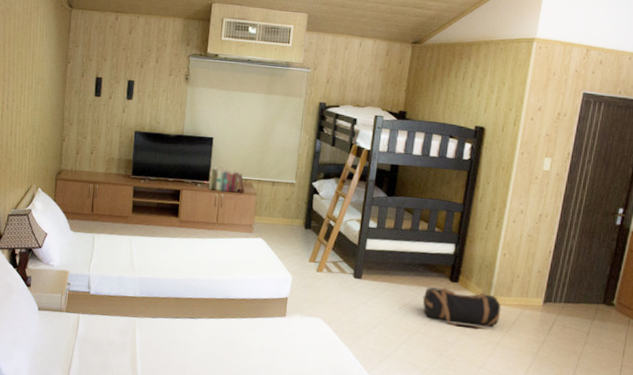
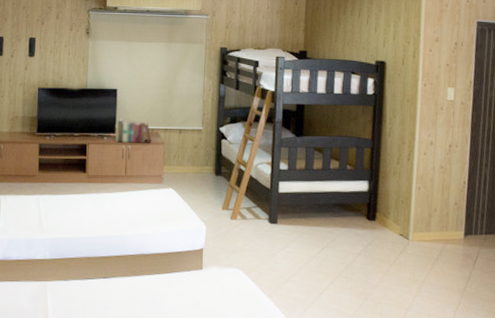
duffel bag: present [422,287,501,330] -> none [341,227,423,269]

